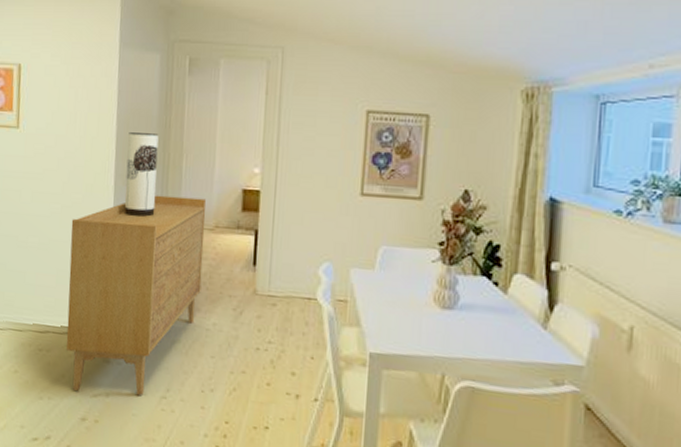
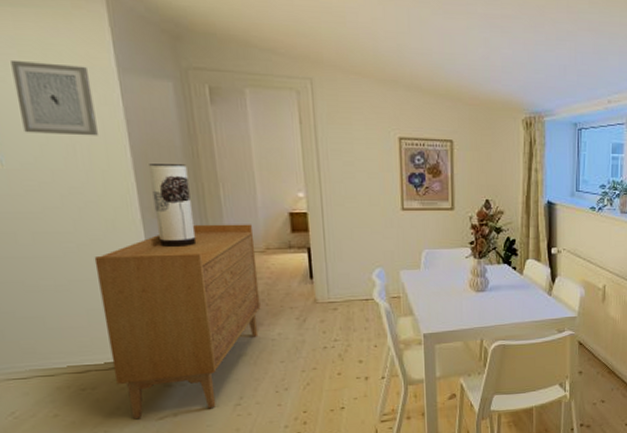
wall art: none [44,38,98,105] -> present [11,59,98,136]

